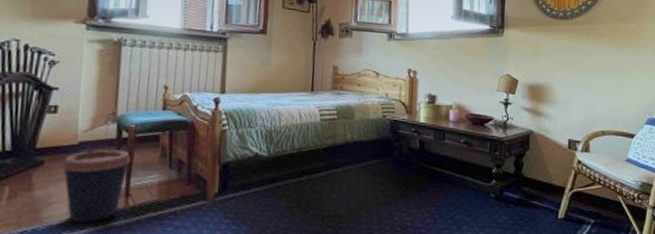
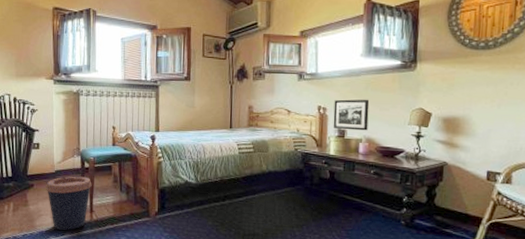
picture frame: none [423,63,460,97] -> present [333,99,370,131]

